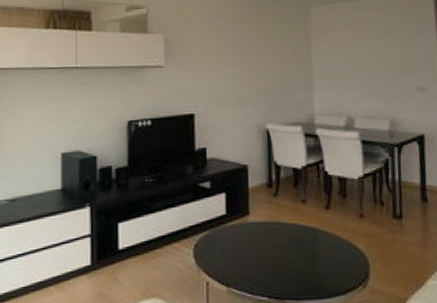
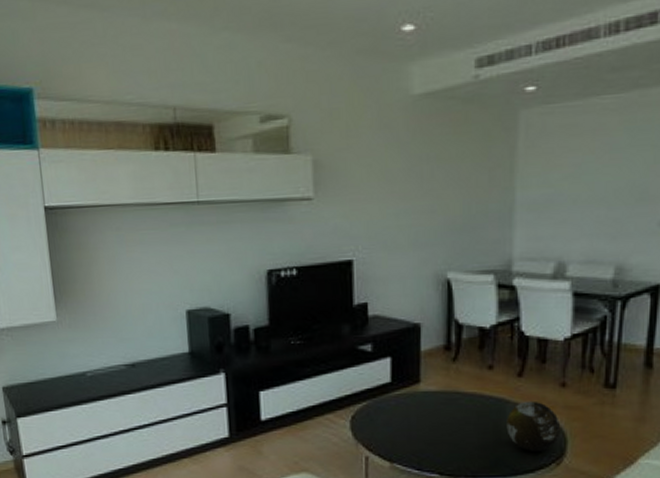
decorative orb: none [320,230,364,276] -> present [506,400,561,452]

